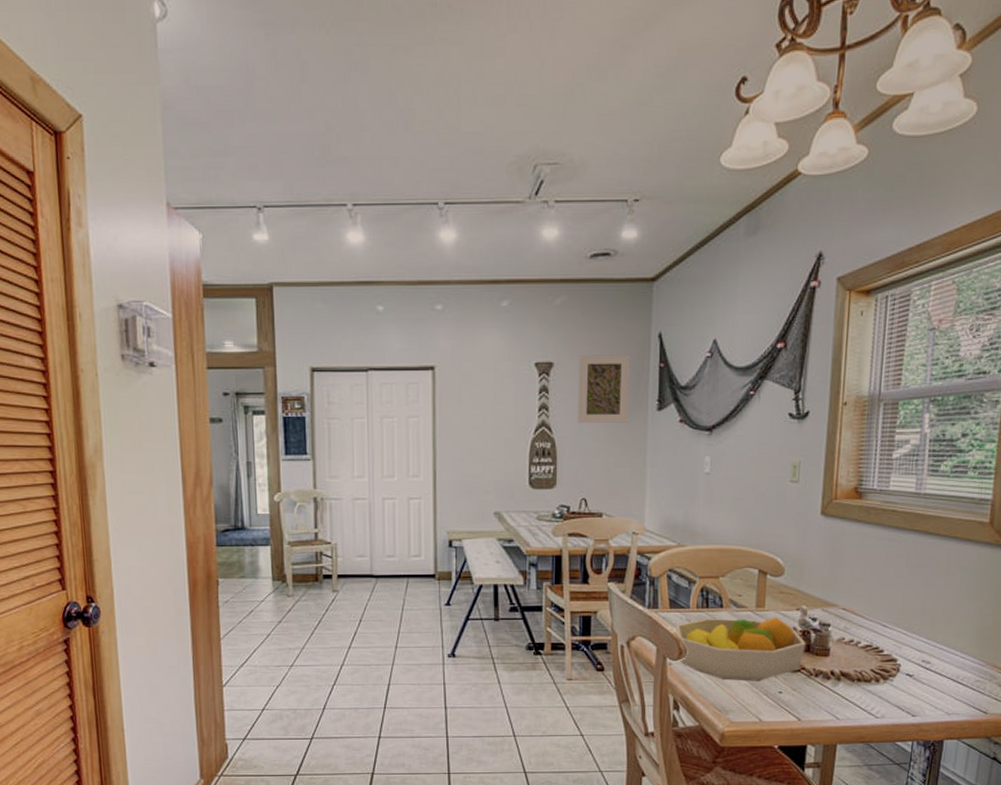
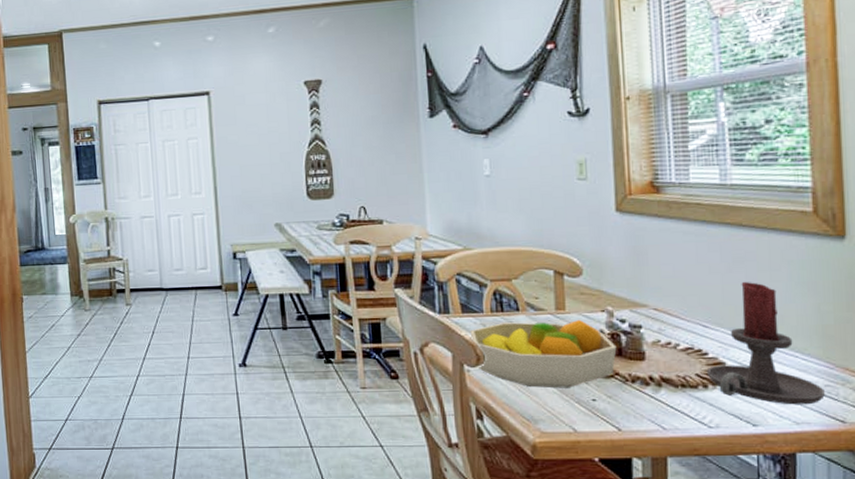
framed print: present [577,354,630,423] -> none [346,67,400,135]
candle holder: none [880,585,975,698] -> present [706,281,825,405]

